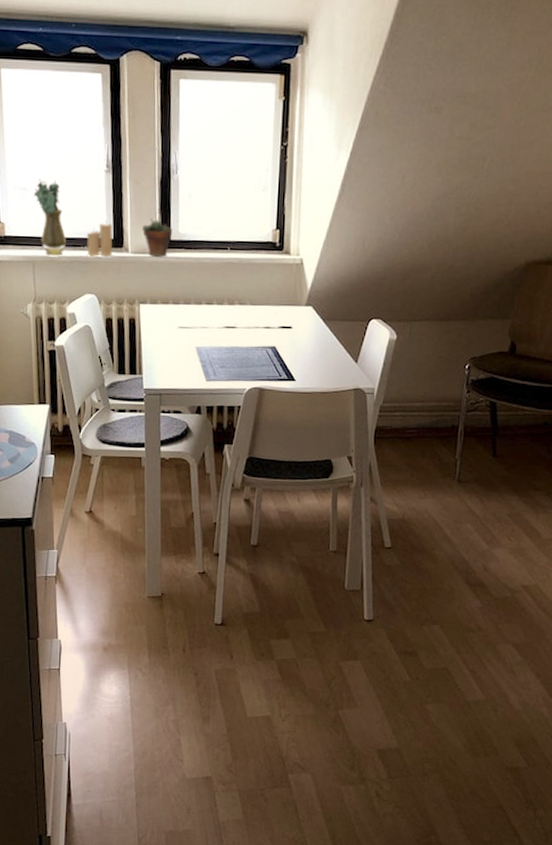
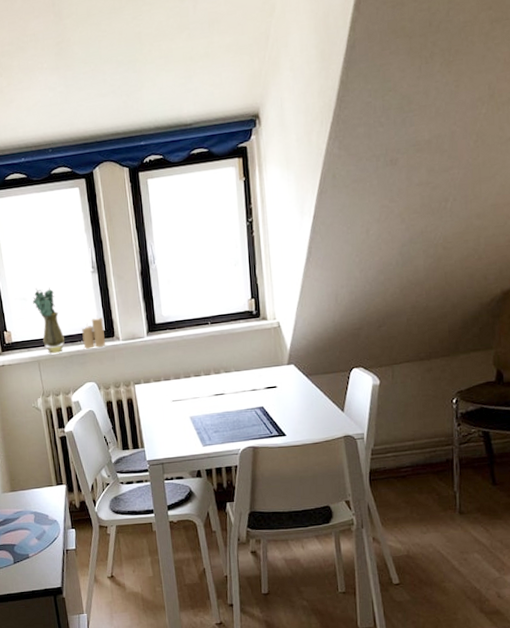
succulent plant: present [142,208,173,257] -> none [129,297,157,341]

